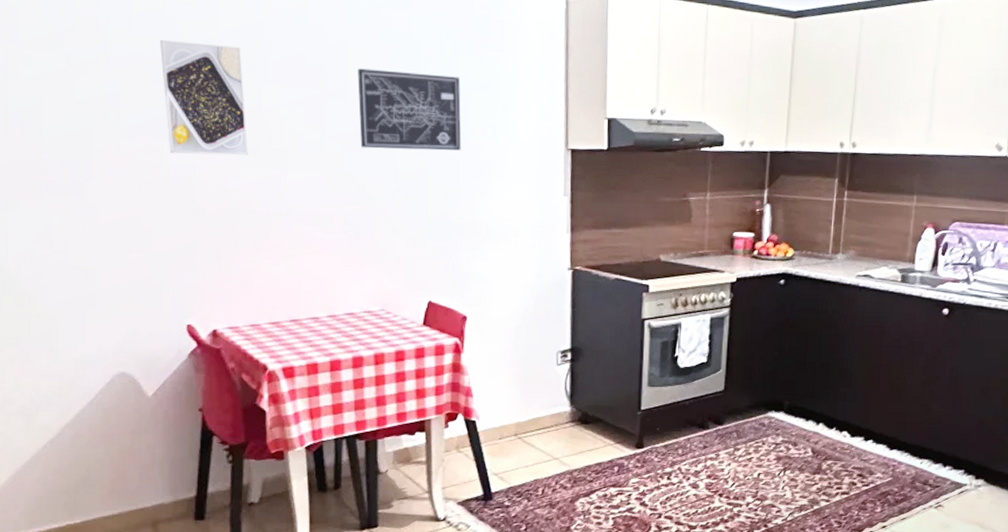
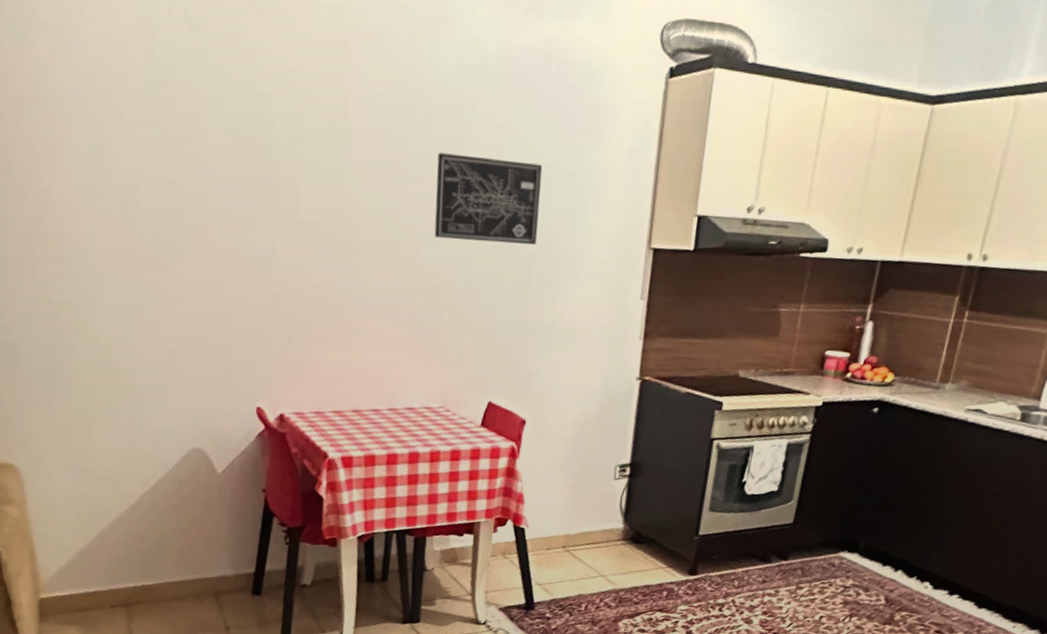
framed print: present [160,39,249,155] -> none [249,118,325,241]

